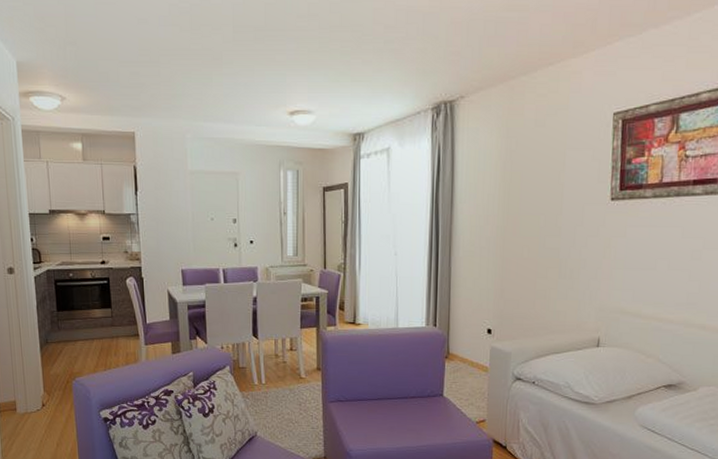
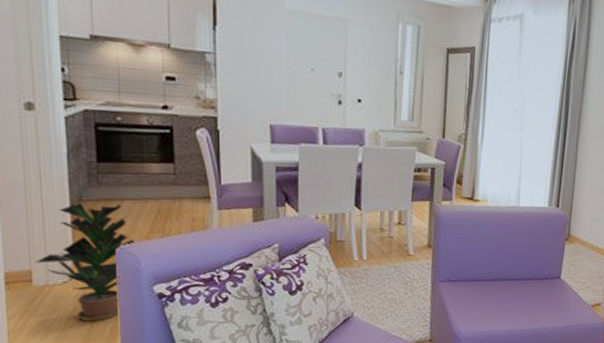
potted plant: none [17,345,86,442] -> present [34,203,135,322]

